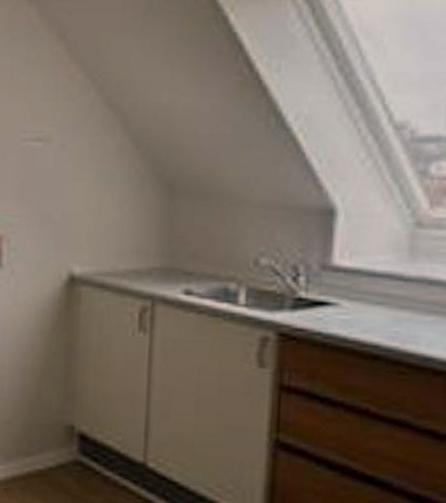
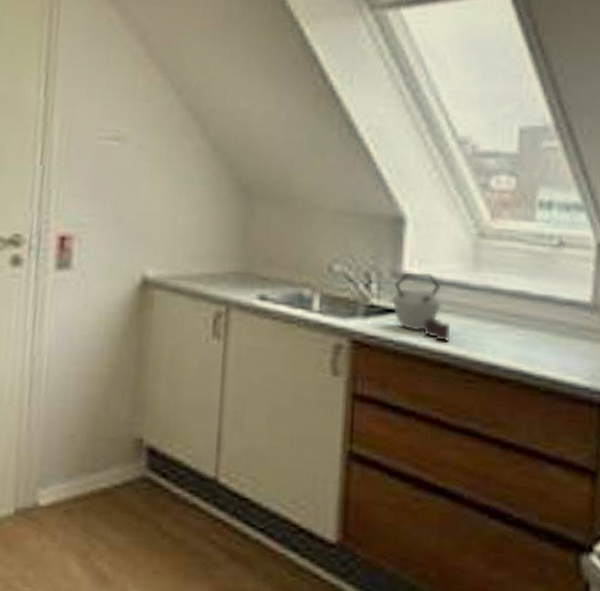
kettle: none [320,264,383,335] -> present [391,272,451,343]

